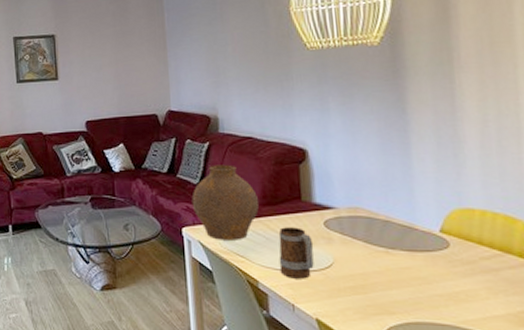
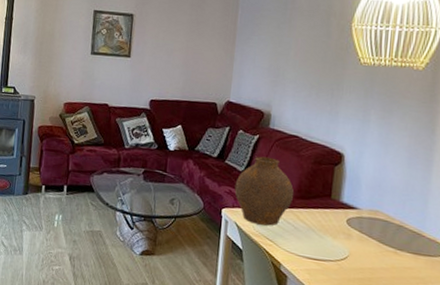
mug: present [278,227,314,279] -> none [301,219,335,267]

